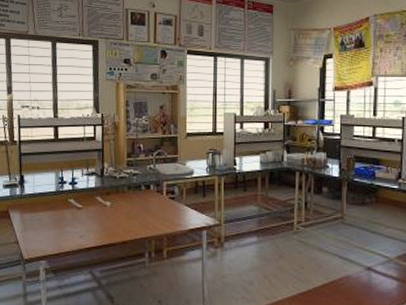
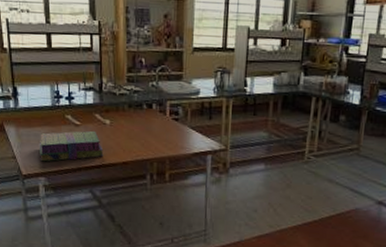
stack of books: none [41,212,104,245] -> present [39,130,104,162]

